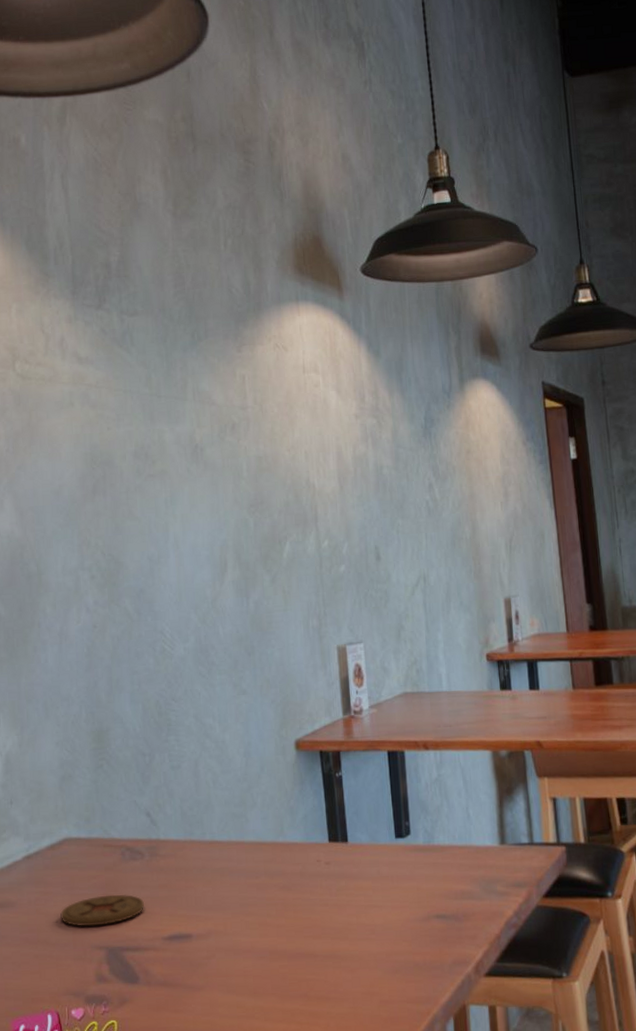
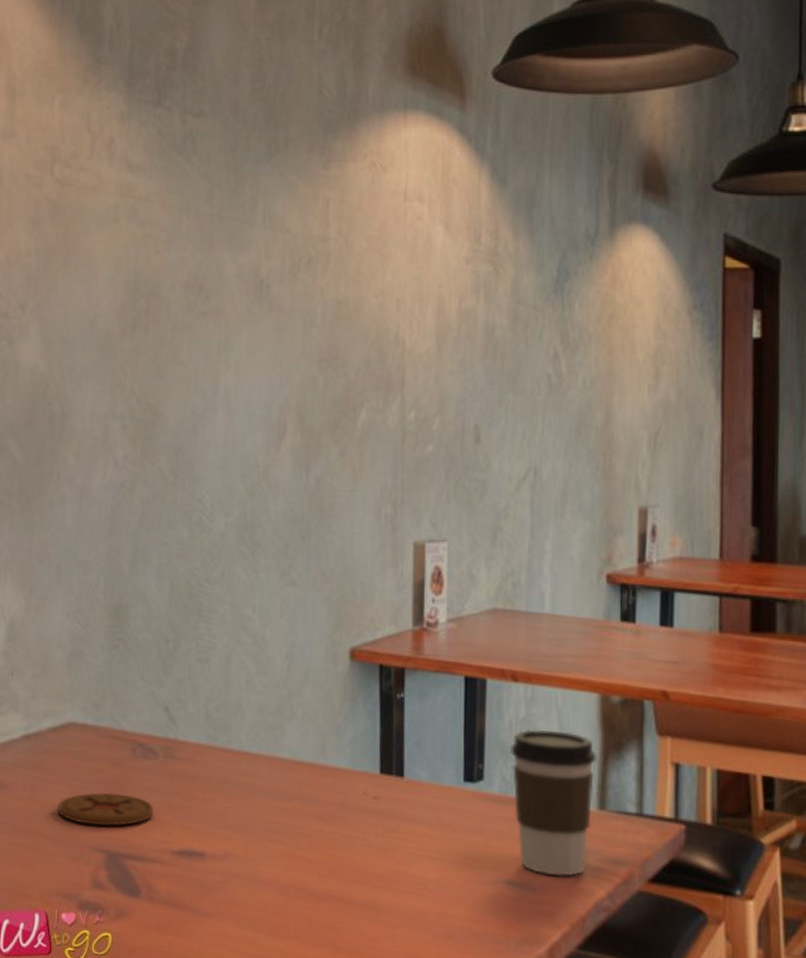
coffee cup: none [428,784,496,905] -> present [510,729,596,877]

